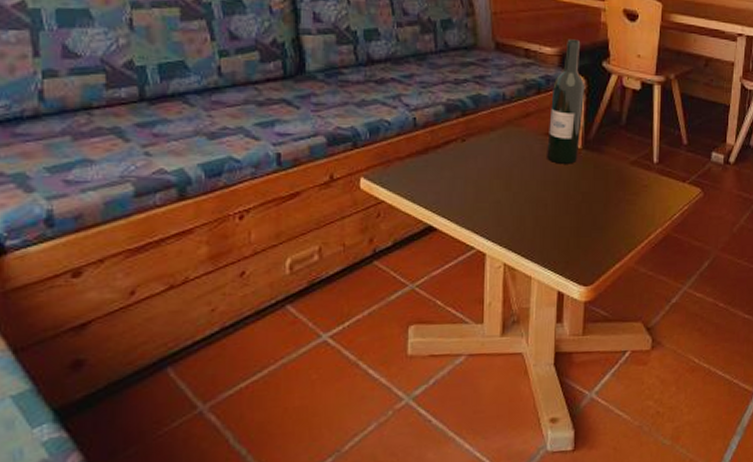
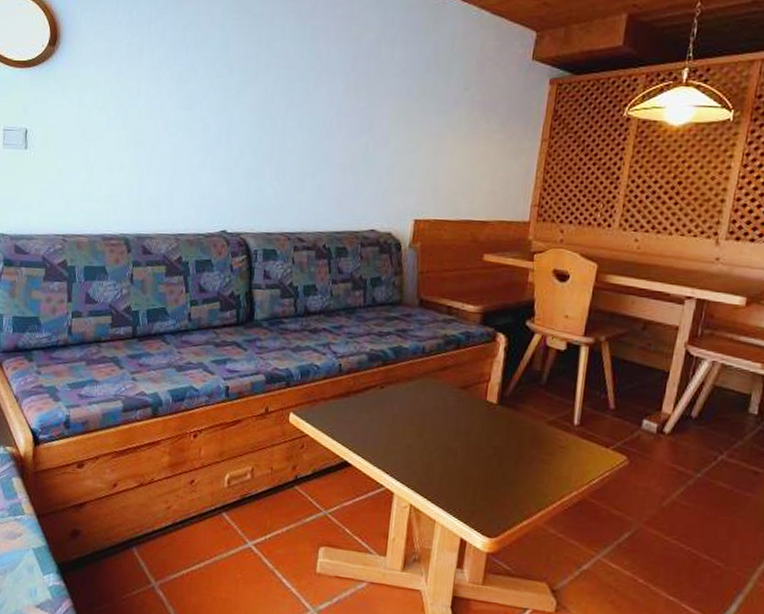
wine bottle: present [547,39,586,164] -> none [461,298,506,418]

